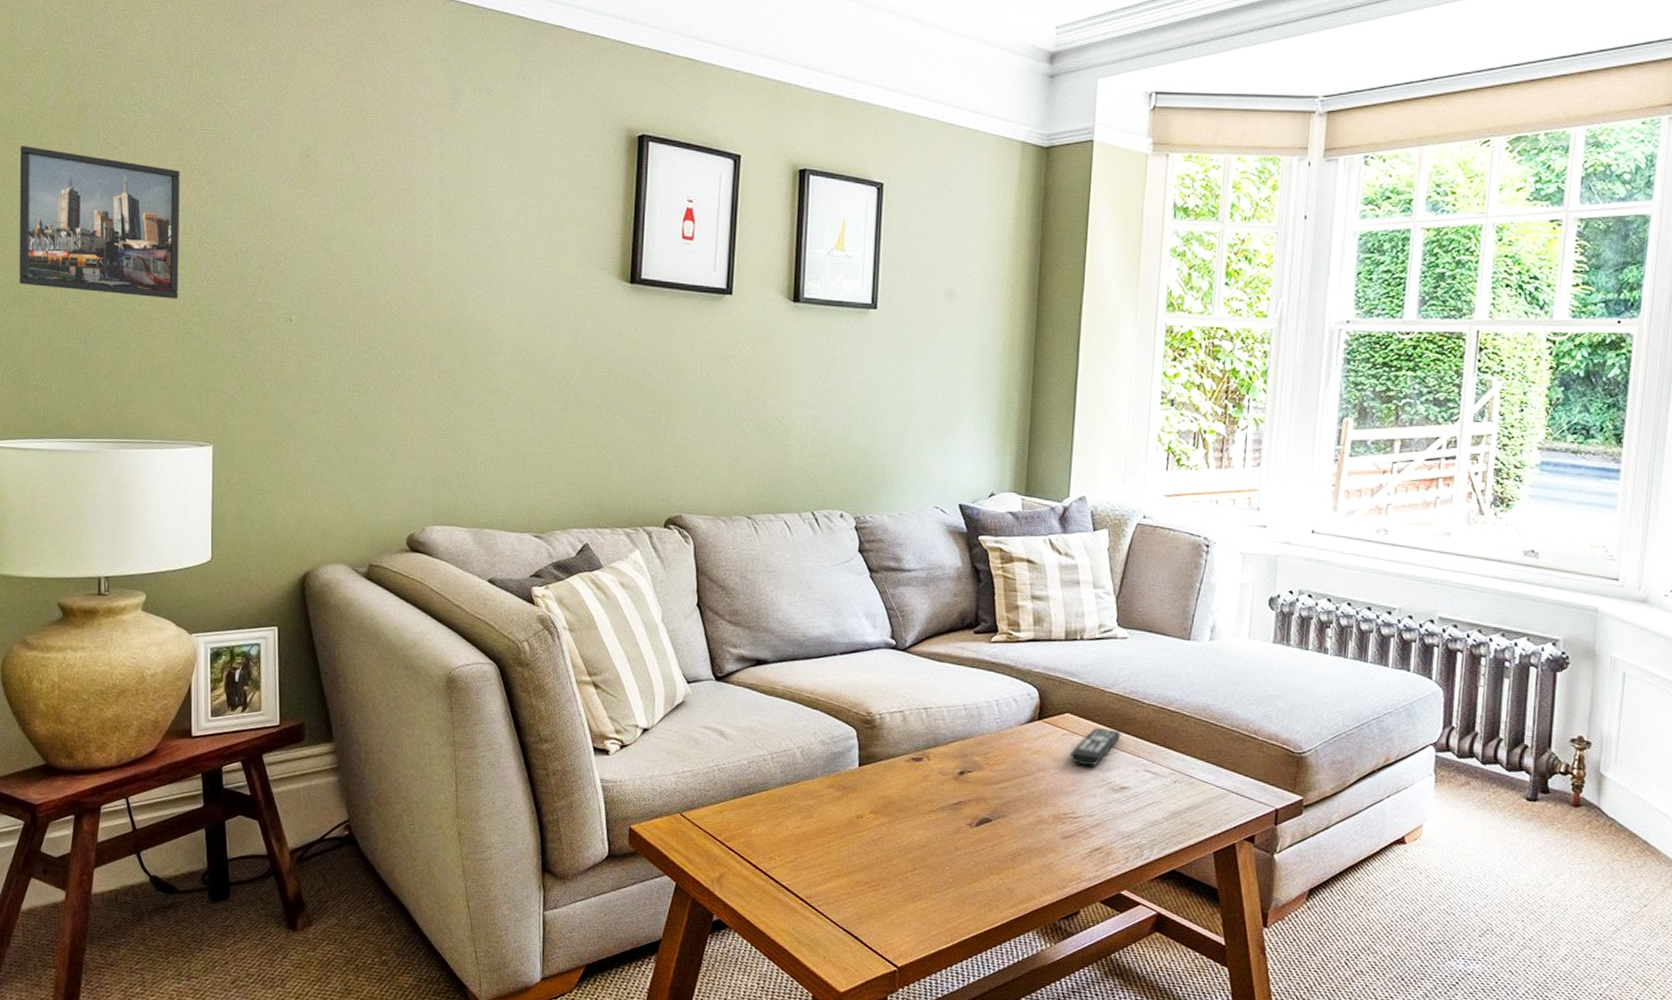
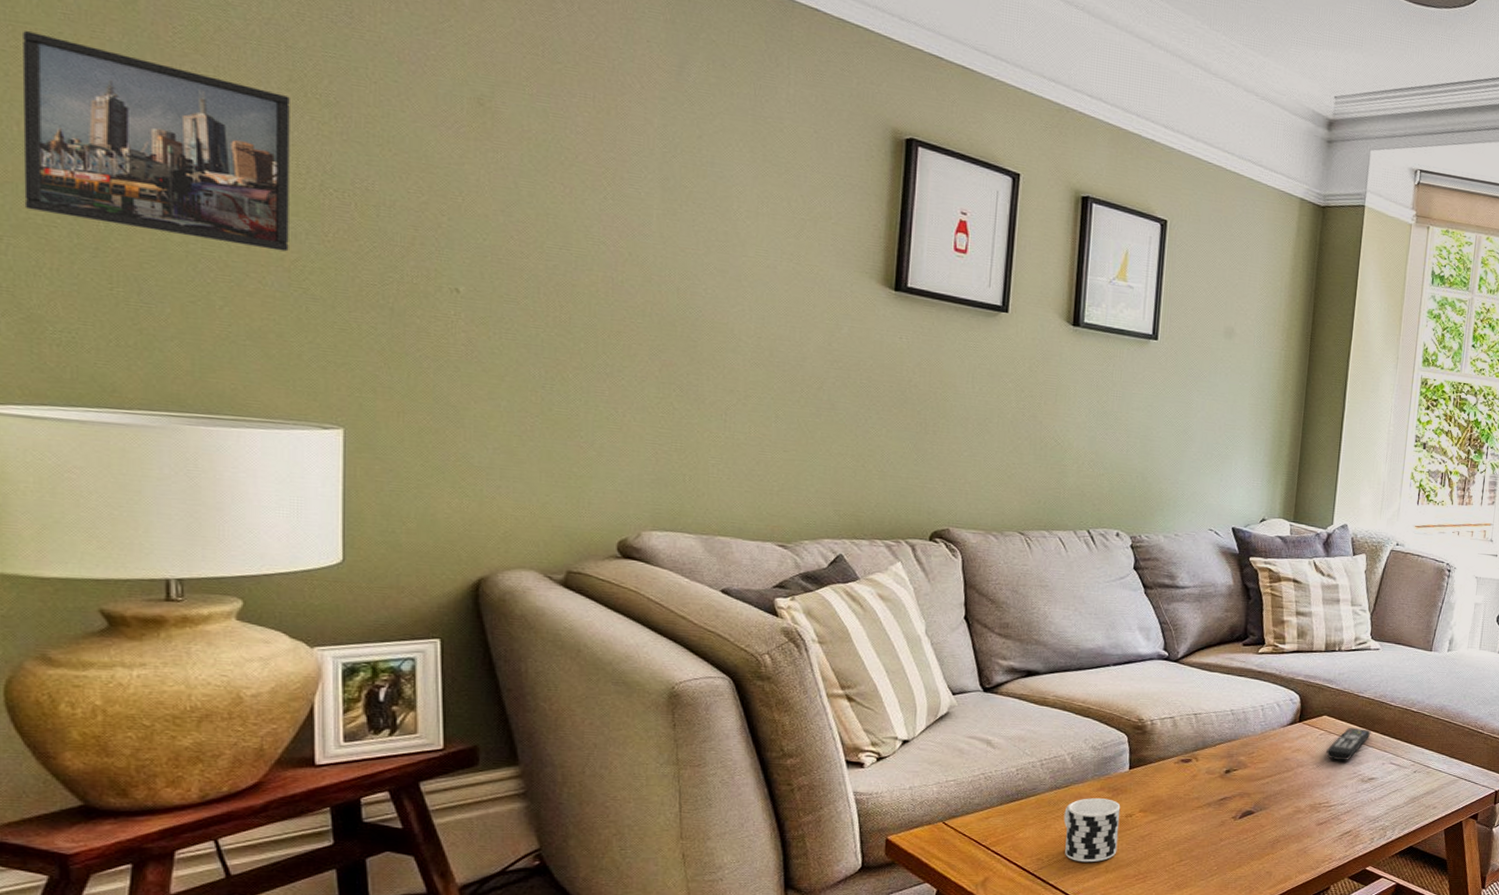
cup: none [794,795,851,865] -> present [1063,798,1121,863]

